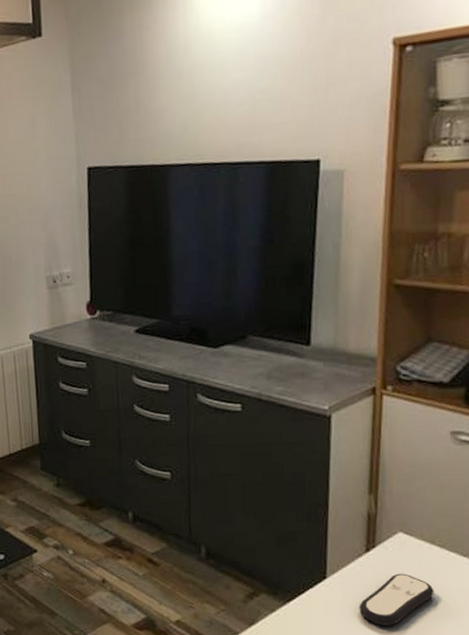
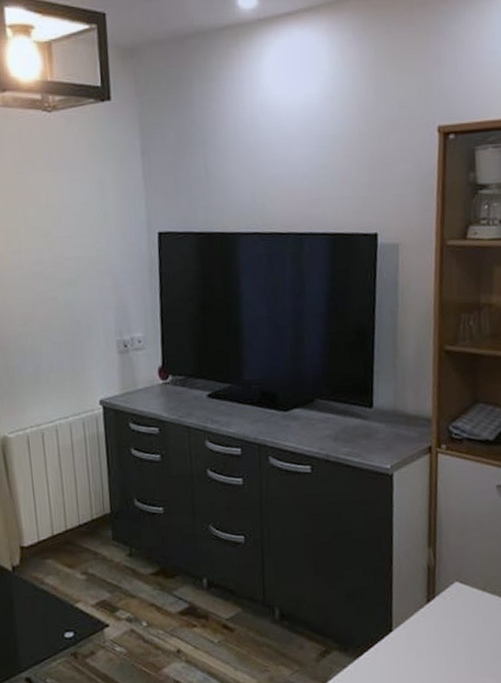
remote control: present [359,573,434,626] -> none [422,620,487,673]

